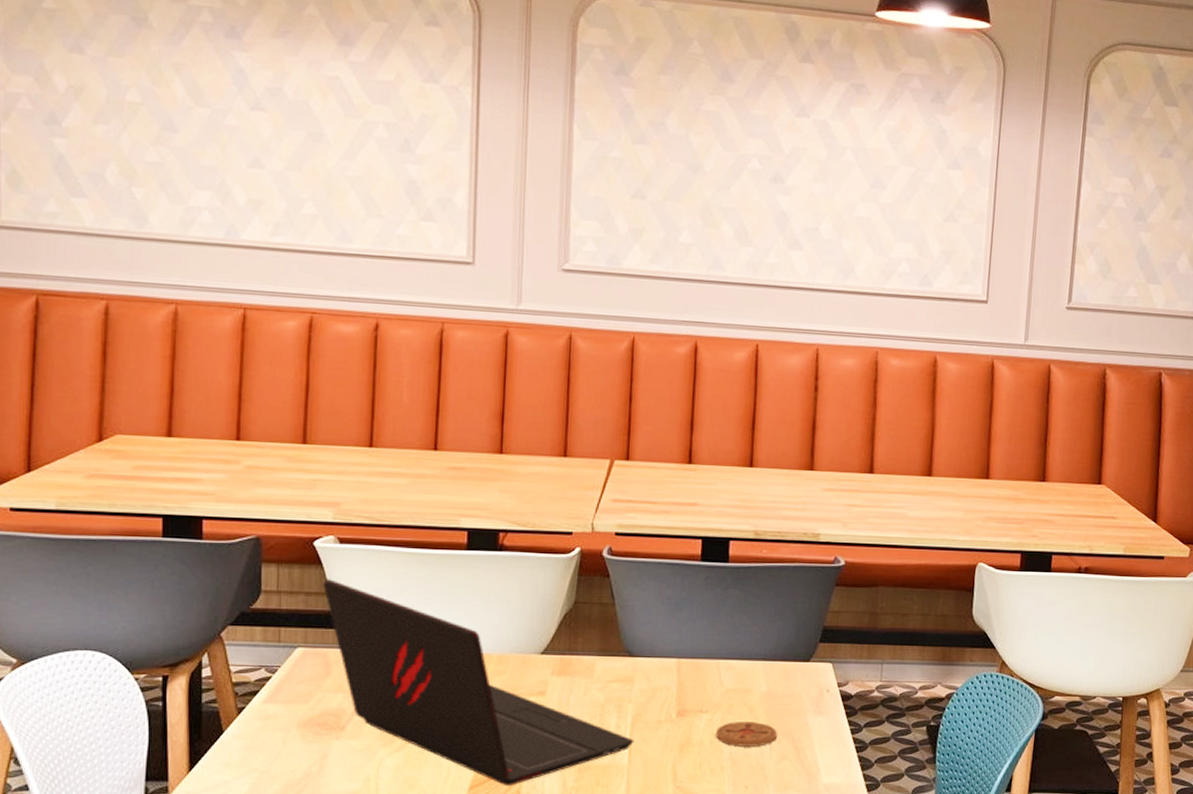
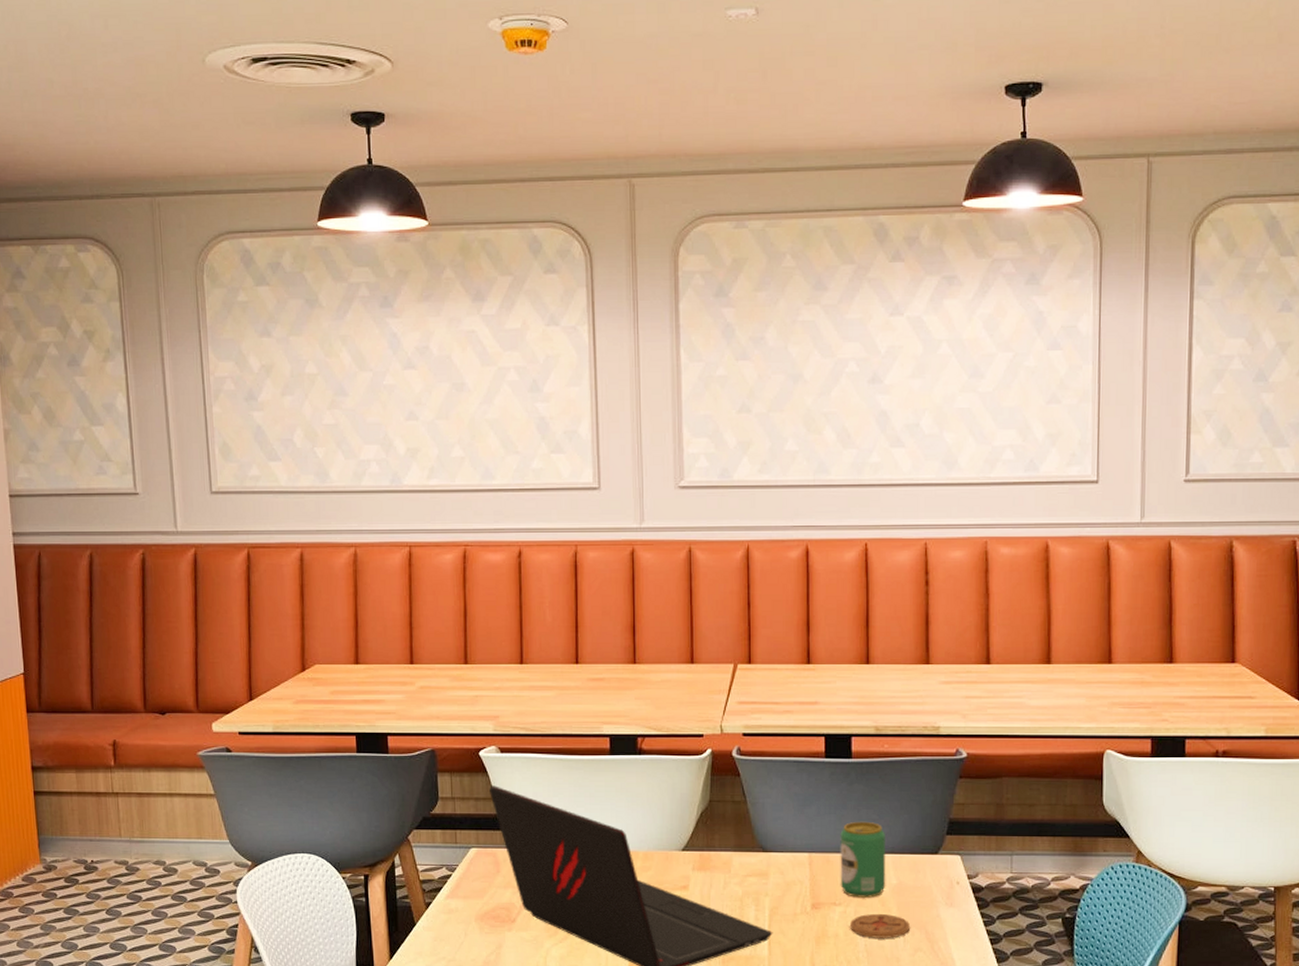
beverage can: none [708,627,758,705] -> present [840,821,886,898]

